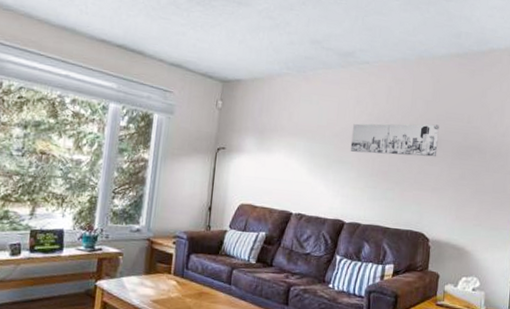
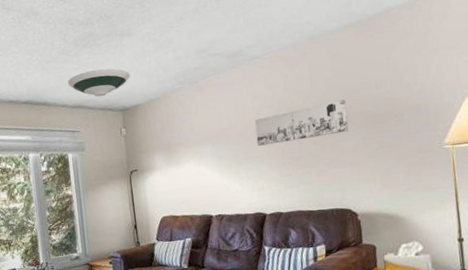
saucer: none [170,30,241,62] -> present [67,68,131,98]

